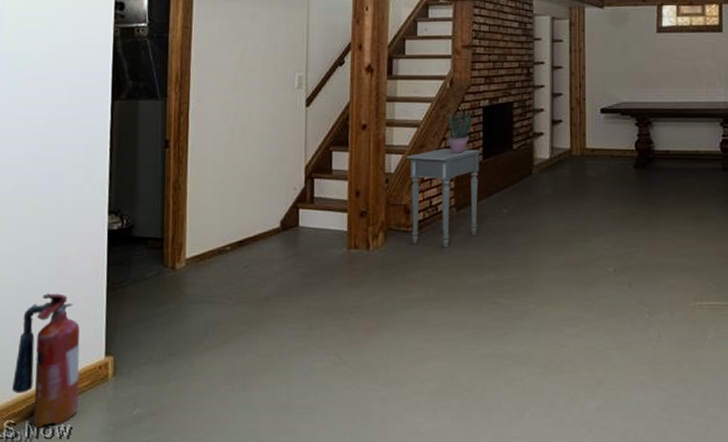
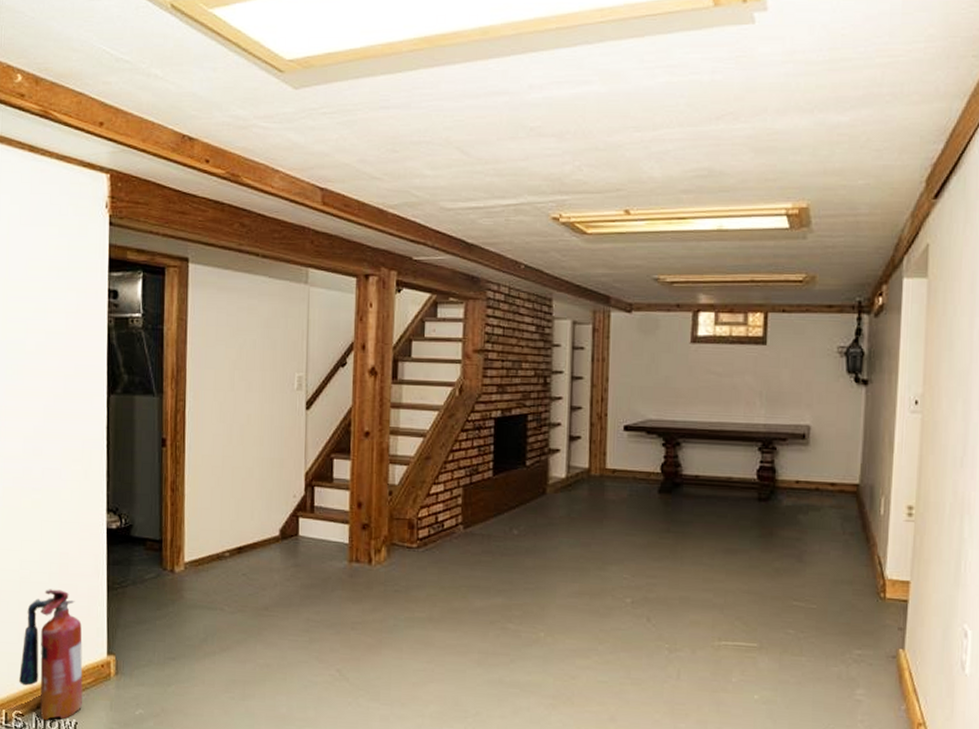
side table: present [406,148,481,248] -> none [411,461,491,568]
potted plant: present [446,108,474,154] -> none [454,418,485,469]

